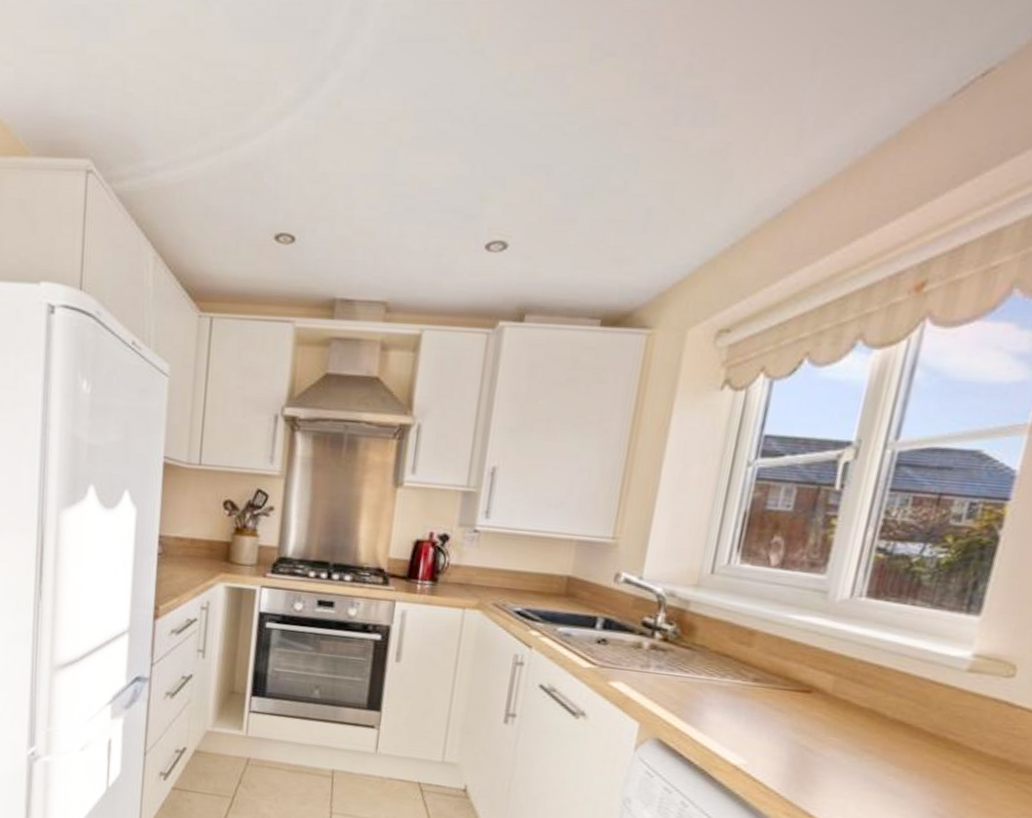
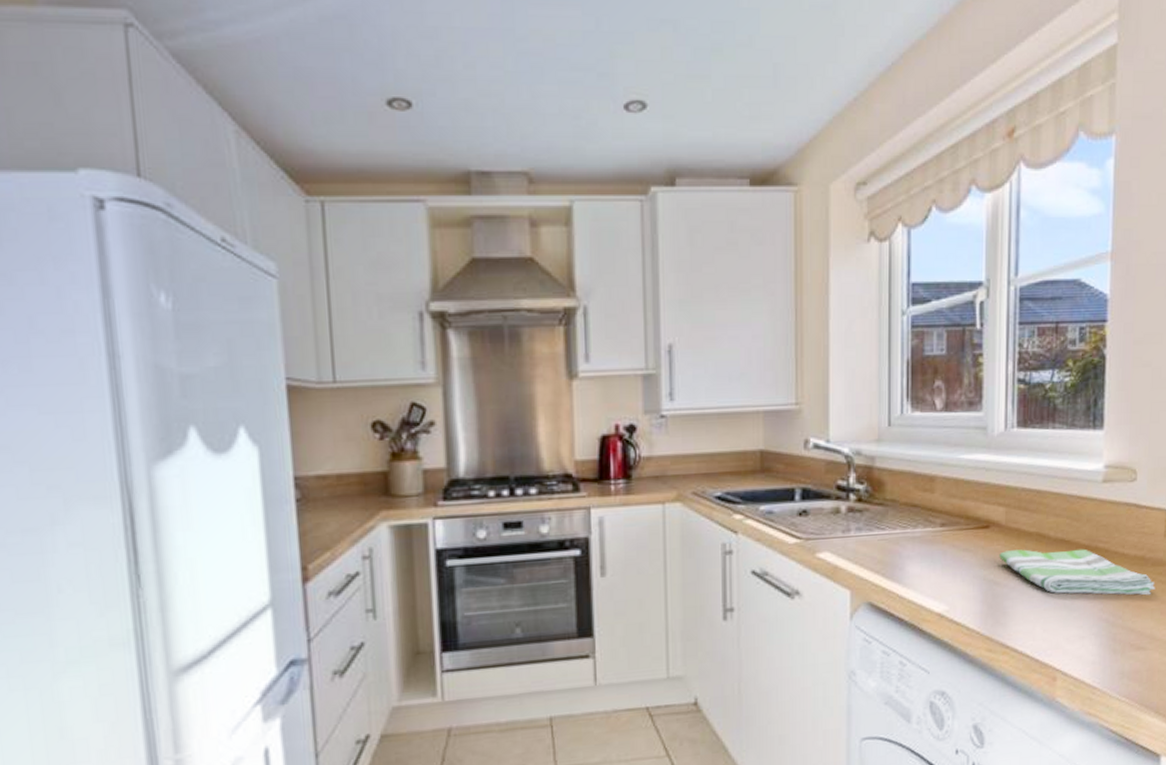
dish towel: none [817,719,1017,803] -> present [999,548,1156,596]

